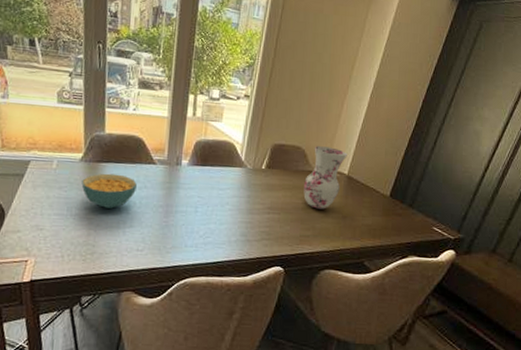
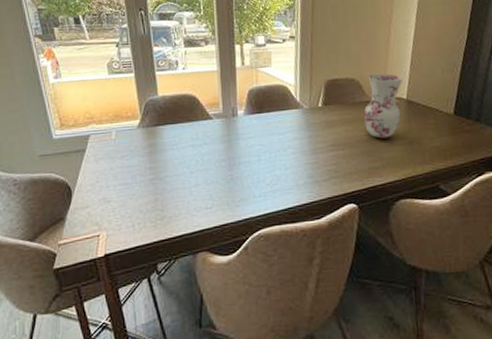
cereal bowl: present [81,173,137,209] -> none [142,135,197,171]

